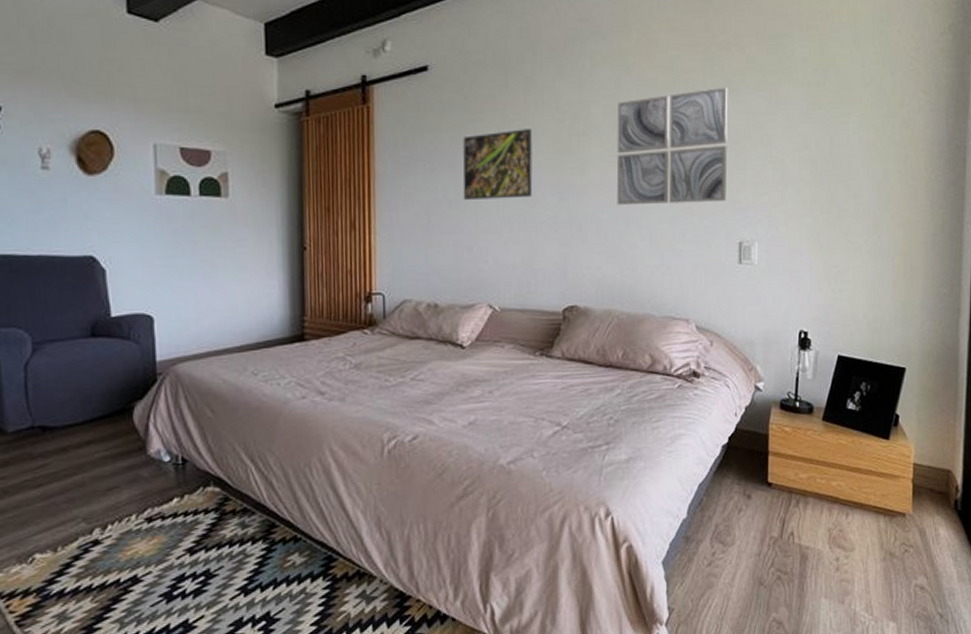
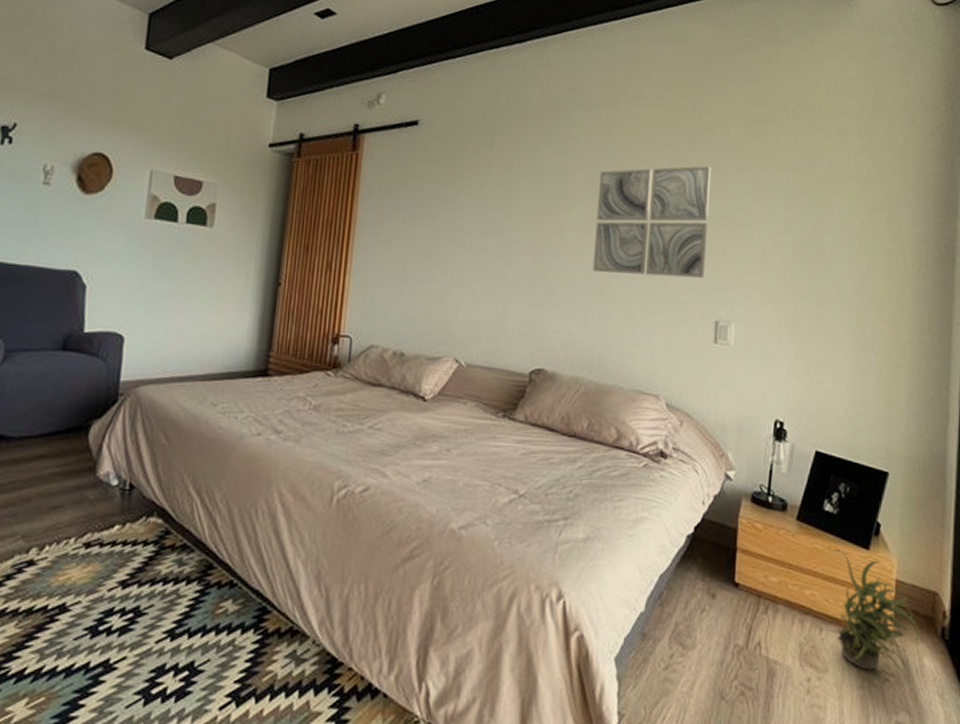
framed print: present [463,129,533,200] -> none [440,188,513,255]
potted plant: none [854,442,934,549] -> present [829,549,918,681]

